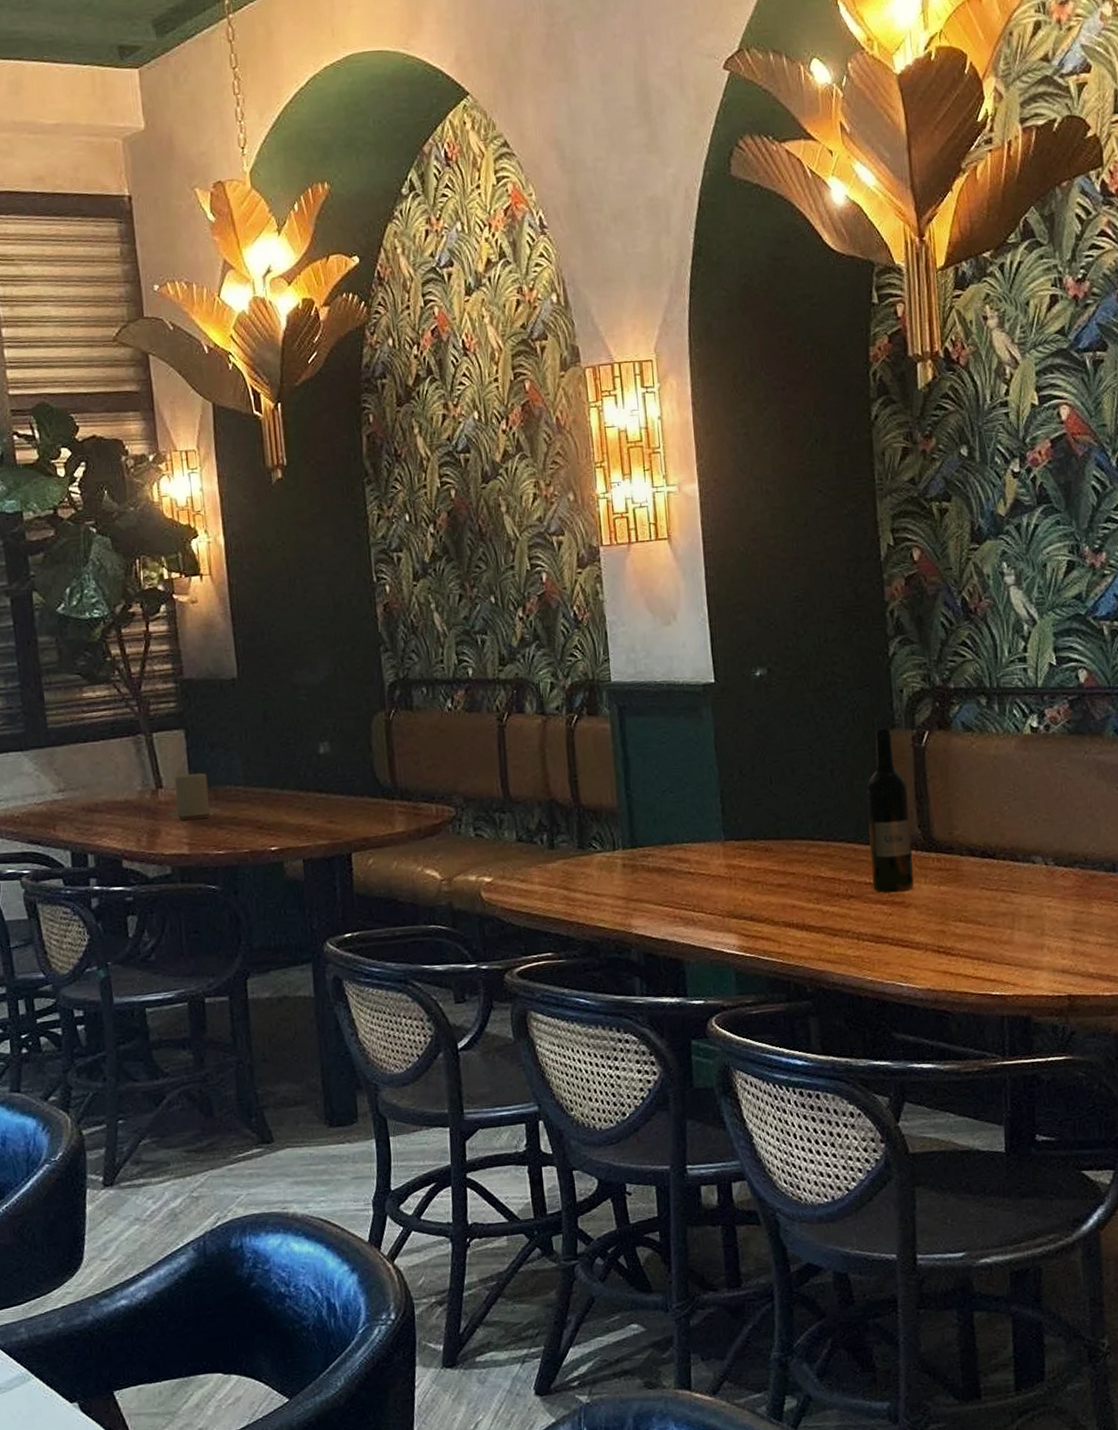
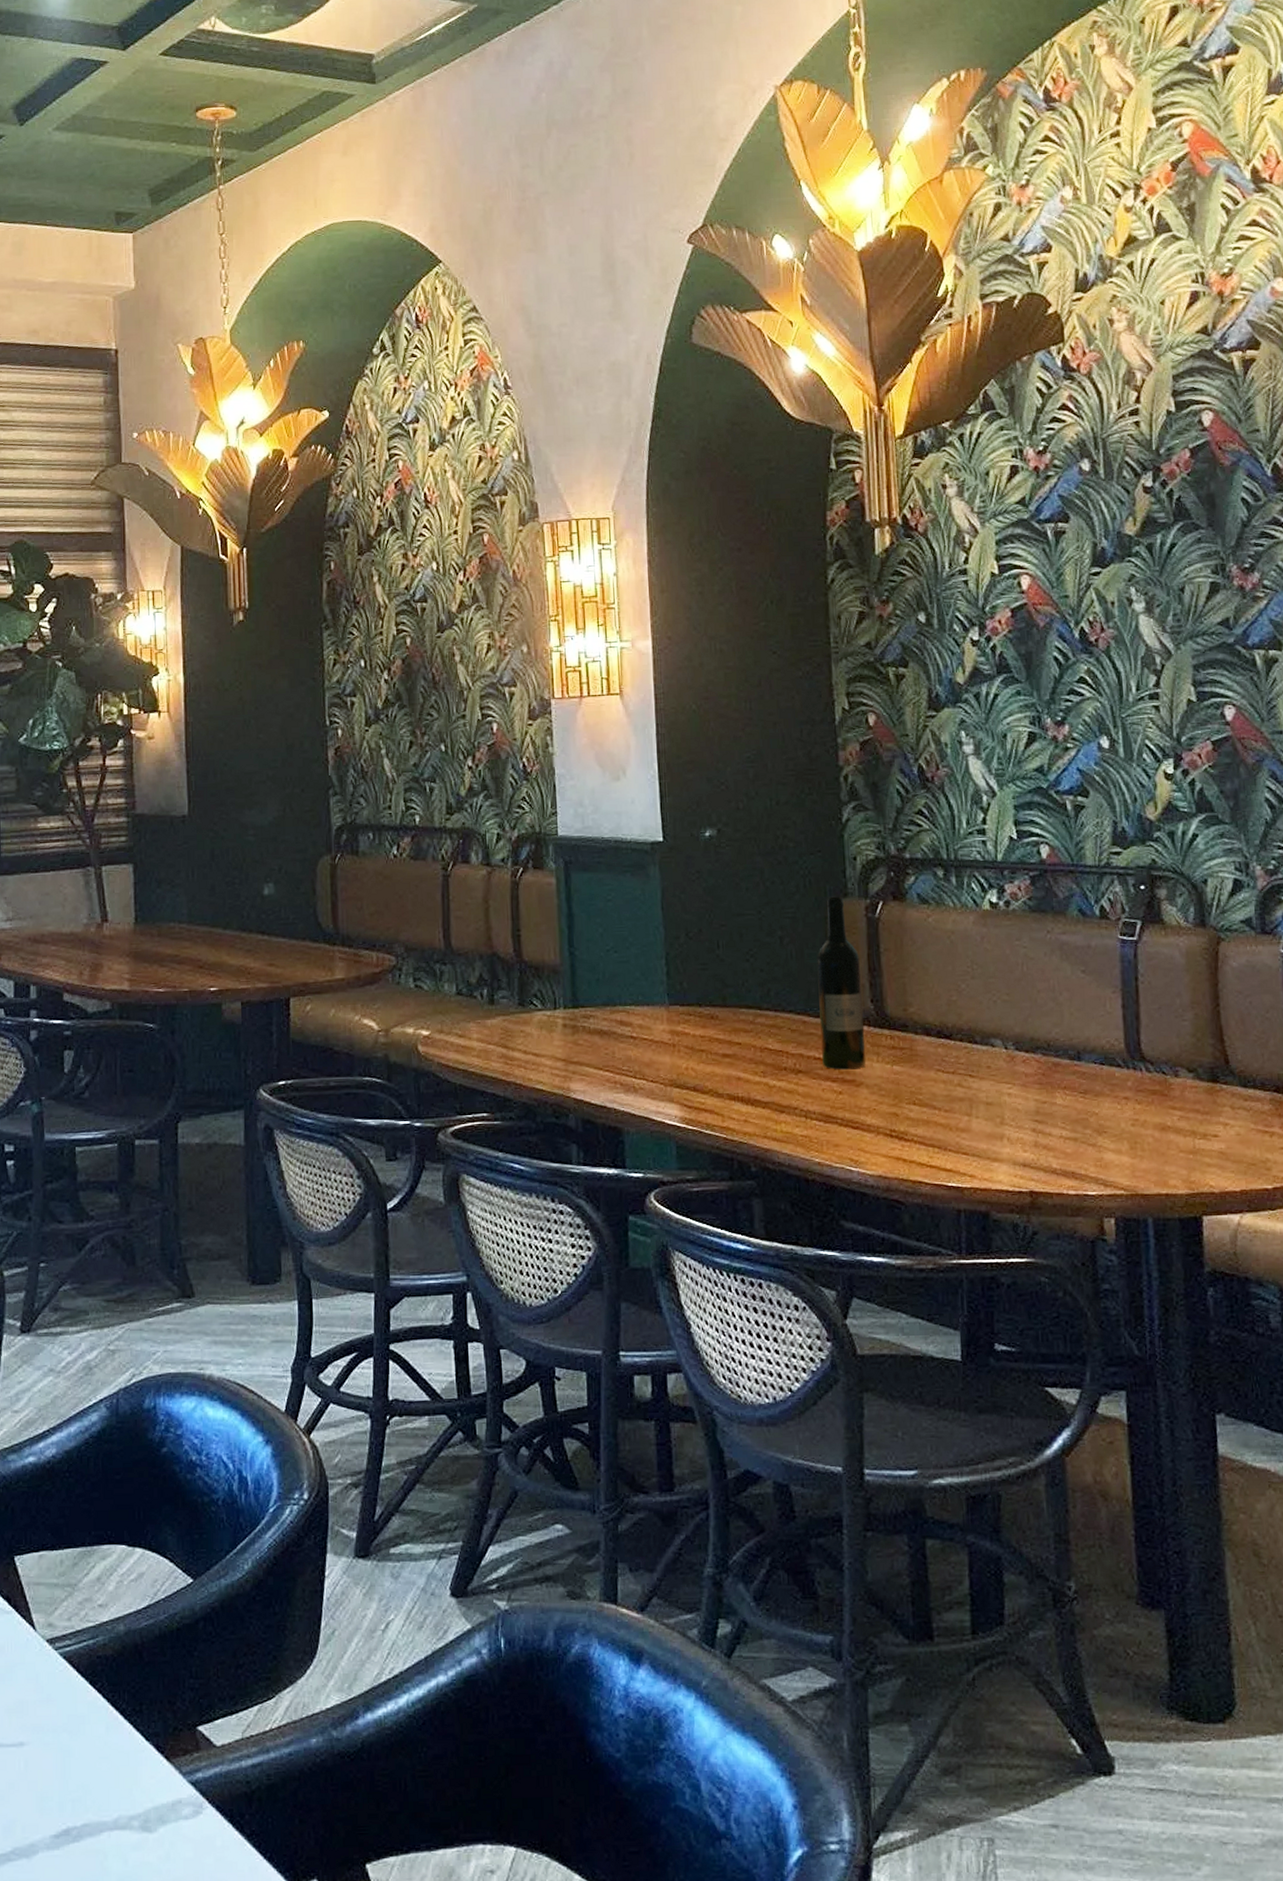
candle: present [168,773,220,821] -> none [111,908,163,956]

